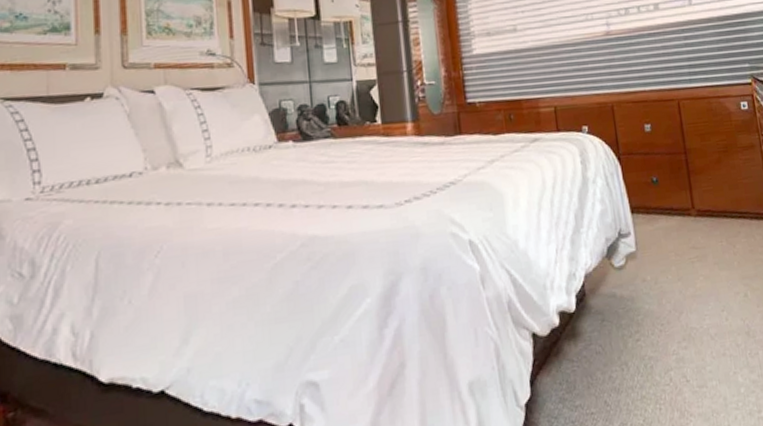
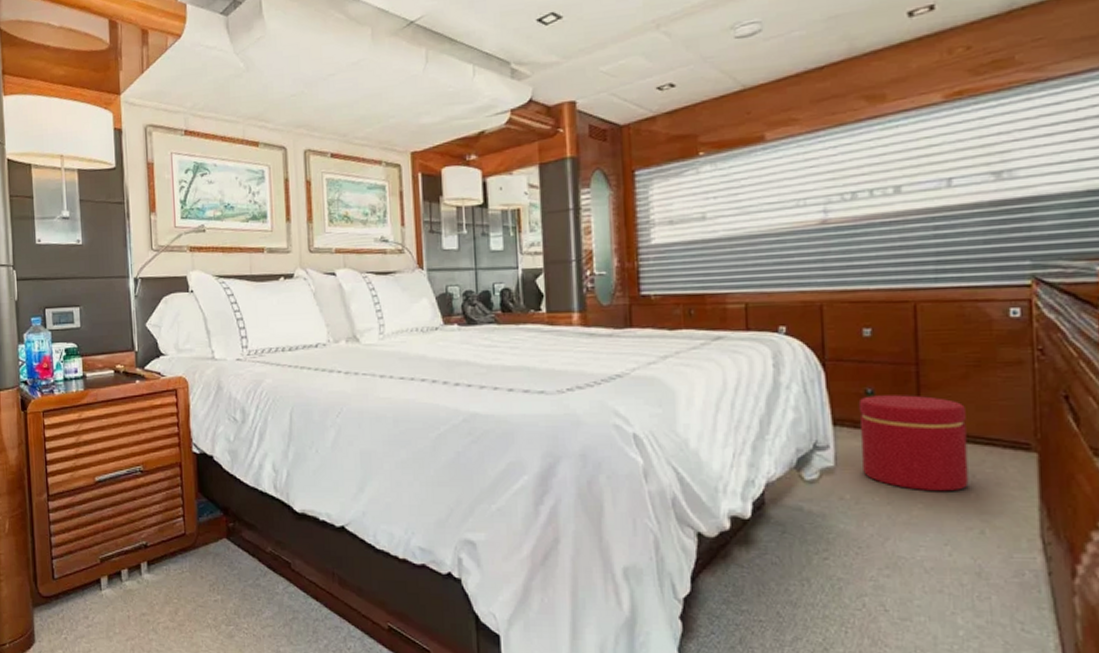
ottoman: none [648,180,732,265] -> present [858,395,969,492]

